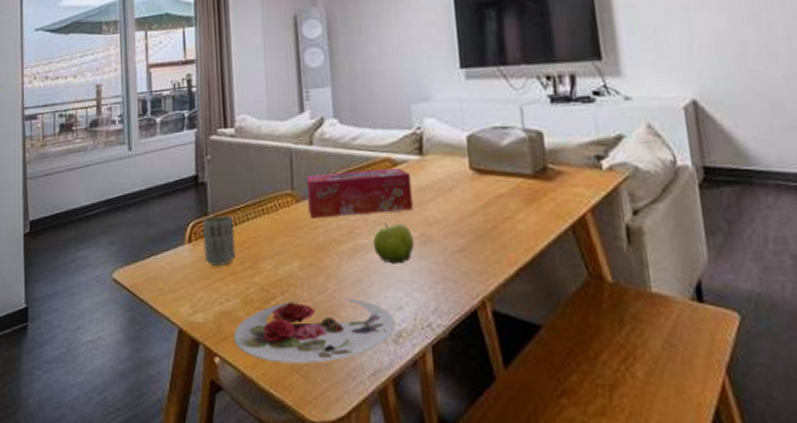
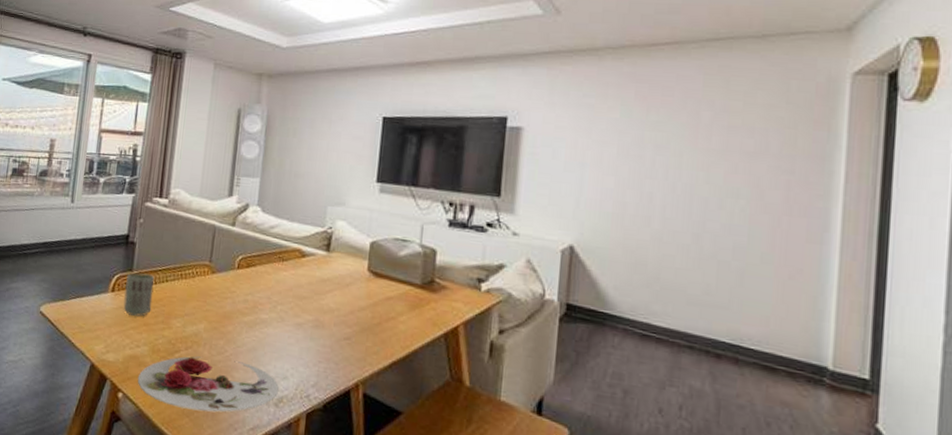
tissue box: present [307,169,414,219] -> none [221,251,316,298]
fruit: present [373,223,414,264] -> none [272,304,308,342]

